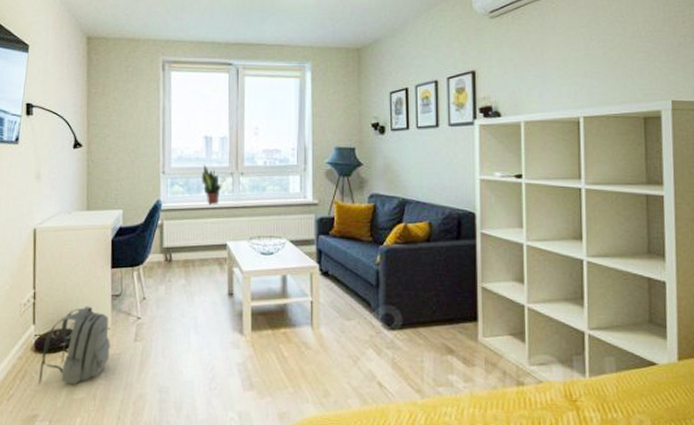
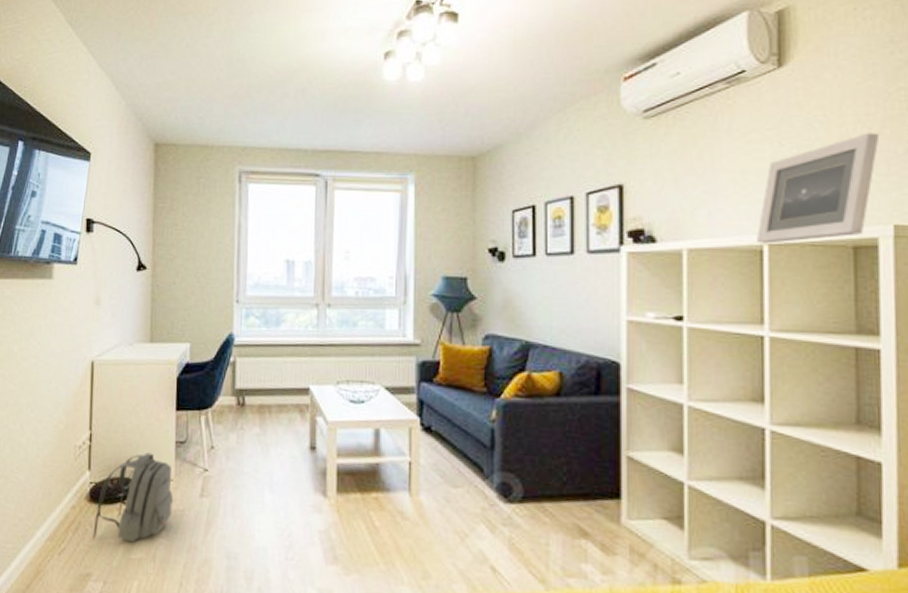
potted plant: present [201,164,226,205] -> none [280,293,310,342]
picture frame: none [575,30,661,116] -> present [757,132,880,244]

